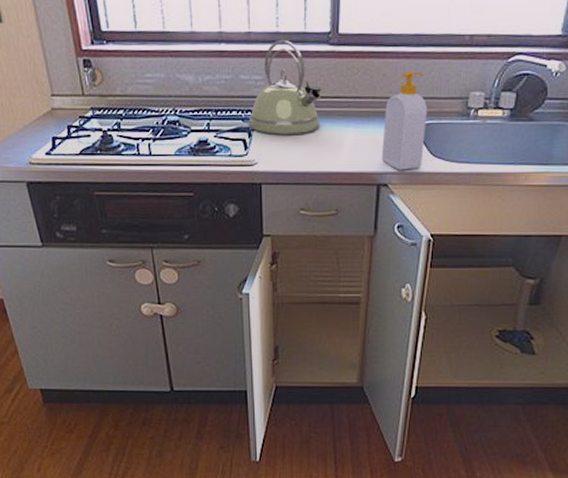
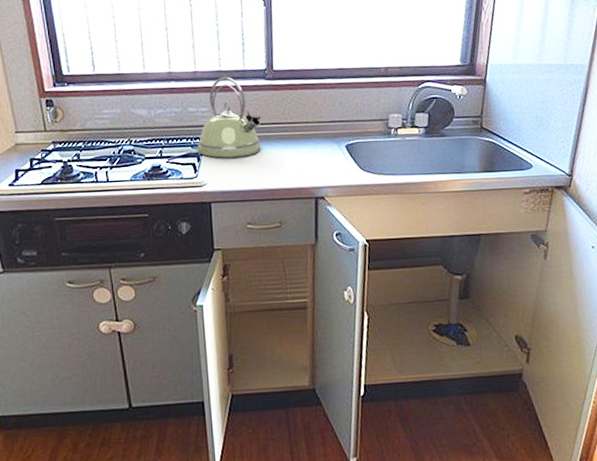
soap bottle: present [382,70,428,170] -> none [317,98,355,184]

